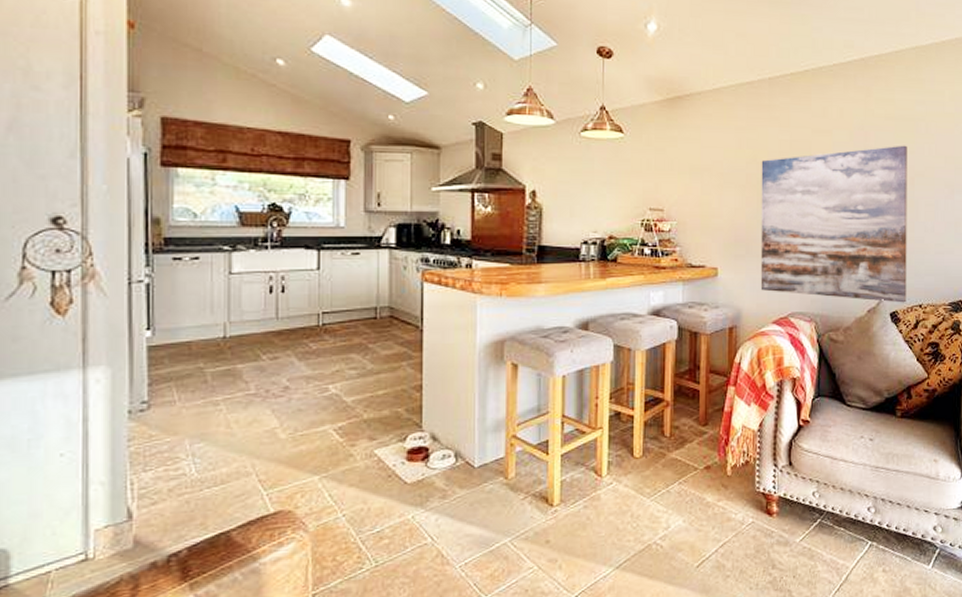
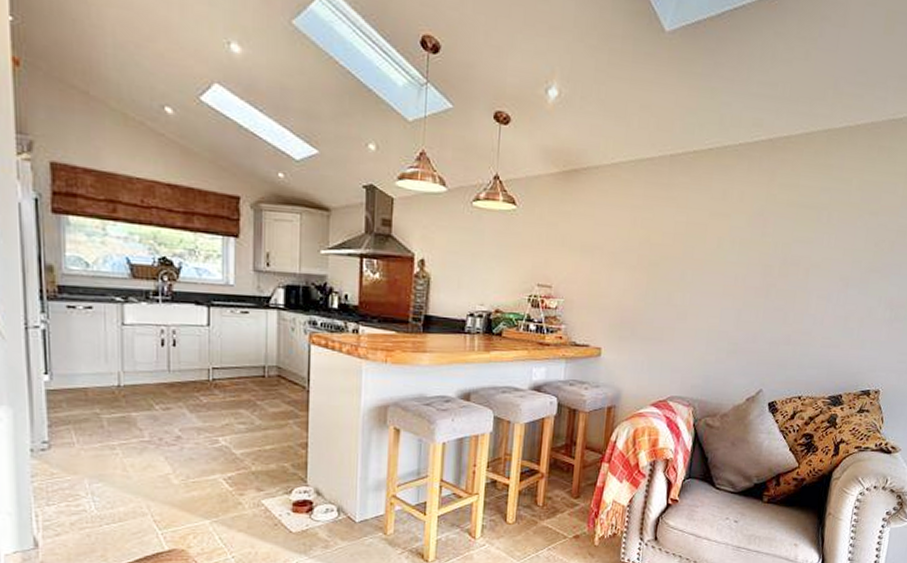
wall art: present [760,145,907,303] -> none [642,233,806,394]

